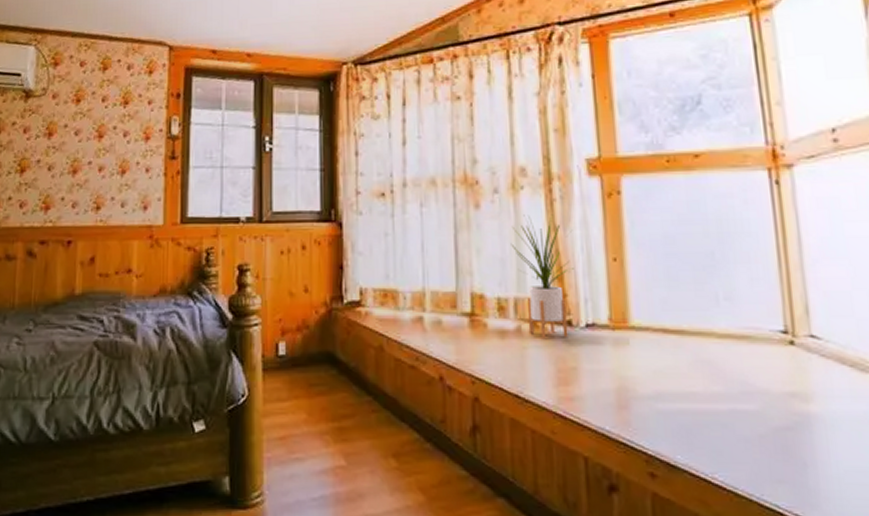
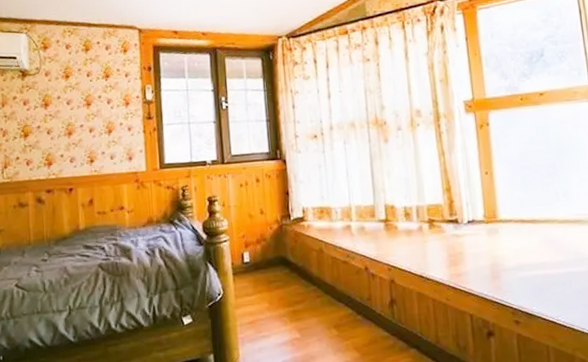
house plant: present [511,214,574,338] -> none [412,143,458,233]

